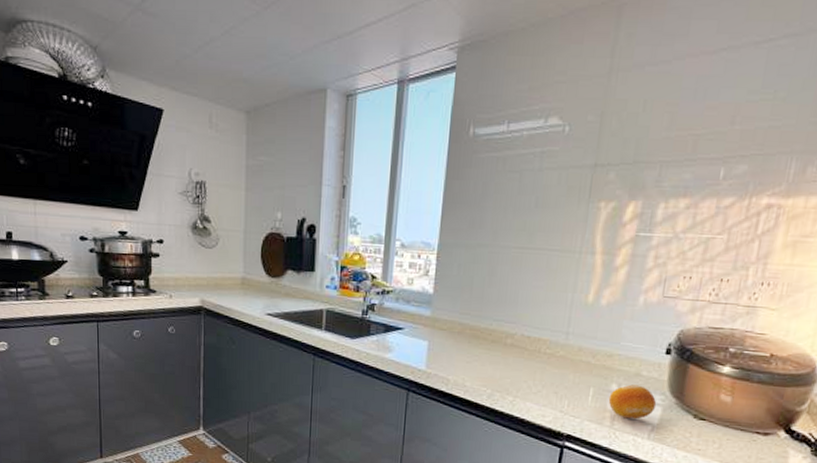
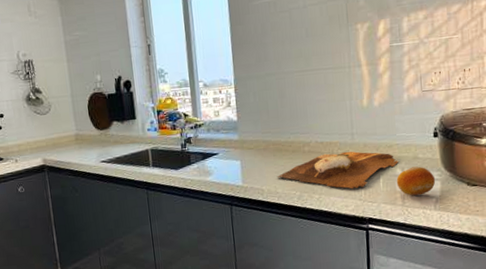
cutting board: none [467,350,616,398] -> present [276,151,398,189]

